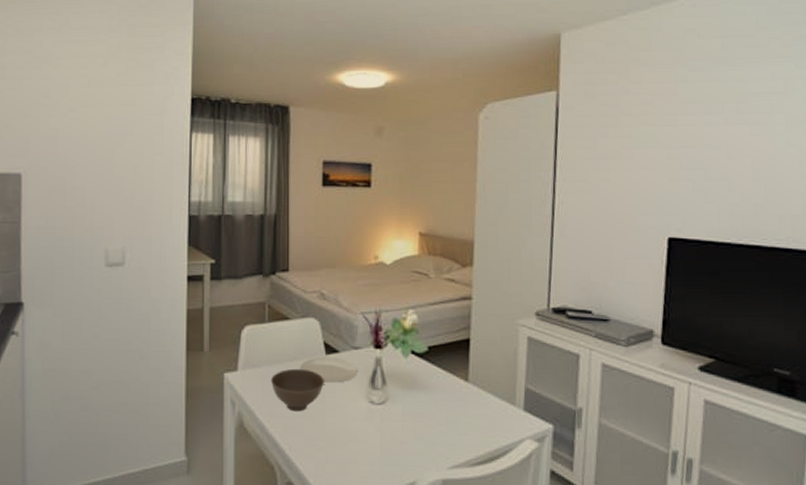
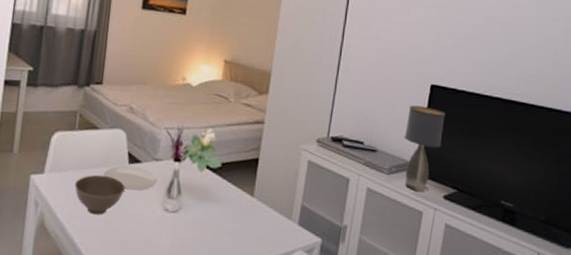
table lamp: none [641,264,690,363] -> present [404,105,445,192]

